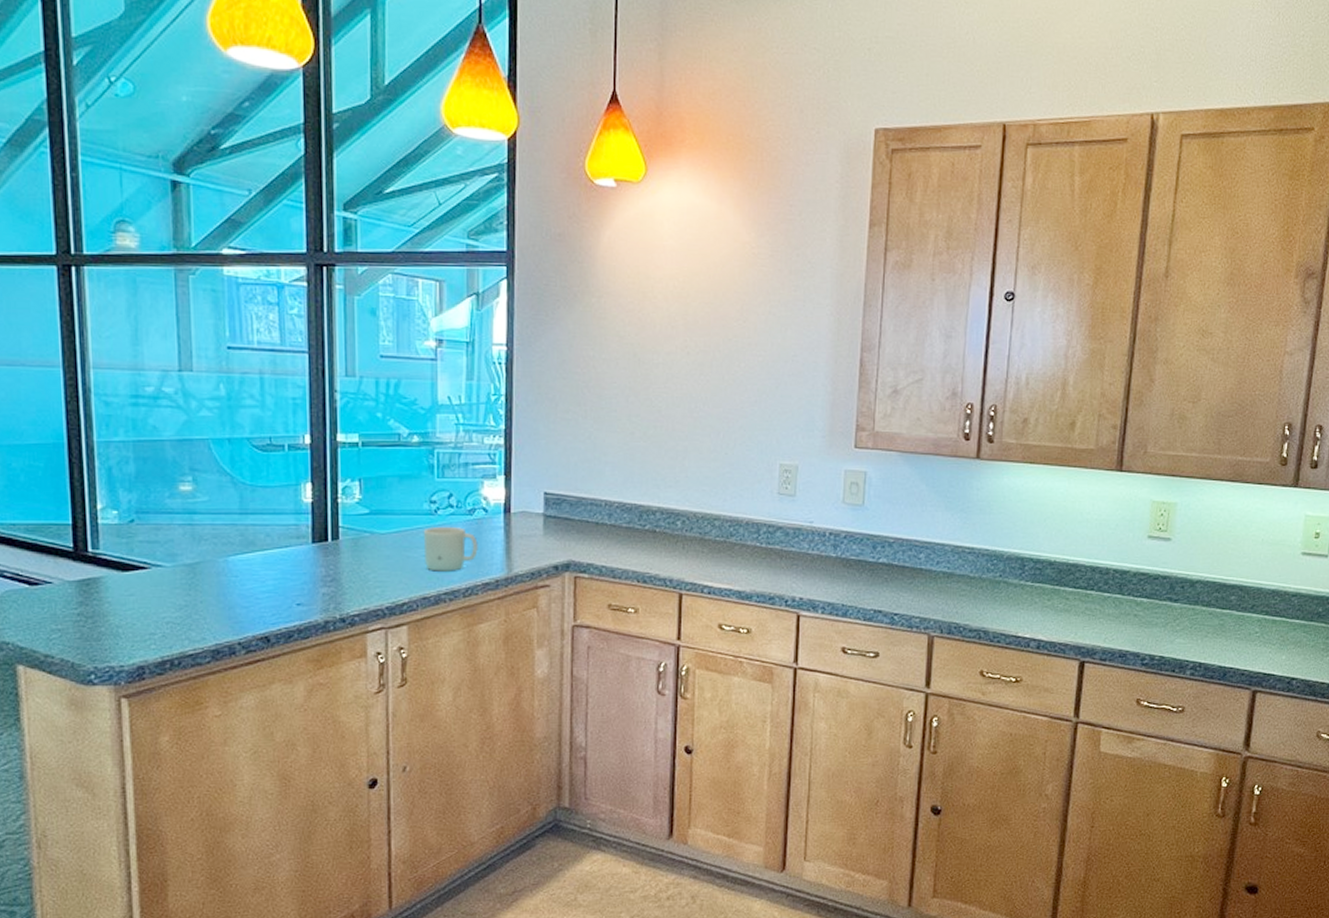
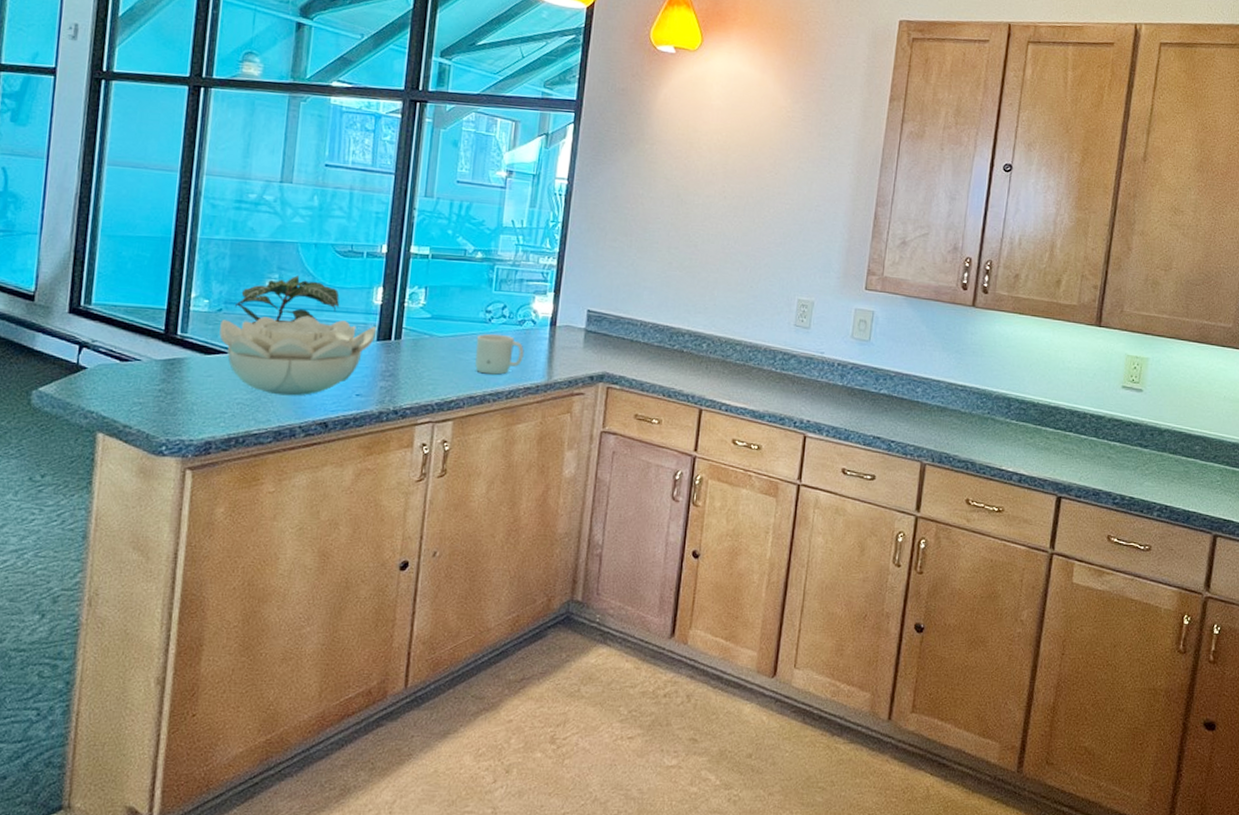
decorative bowl: none [135,520,310,611] -> present [219,315,376,396]
potted plant: none [147,475,266,534] -> present [234,274,340,324]

